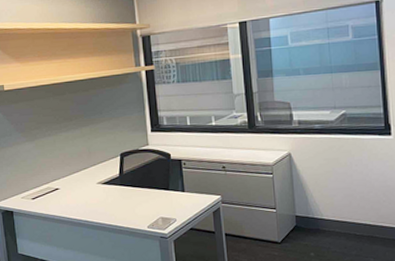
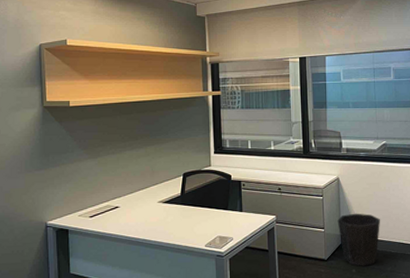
waste bin: none [290,191,342,250] -> present [337,213,380,266]

